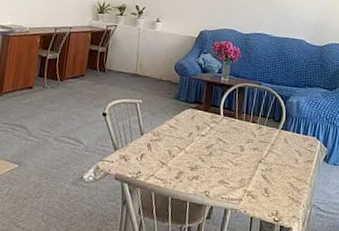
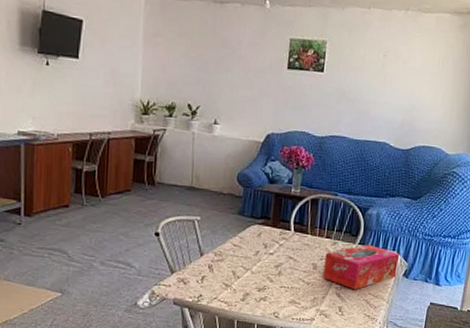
tissue box: none [249,129,319,173] -> present [322,244,399,290]

